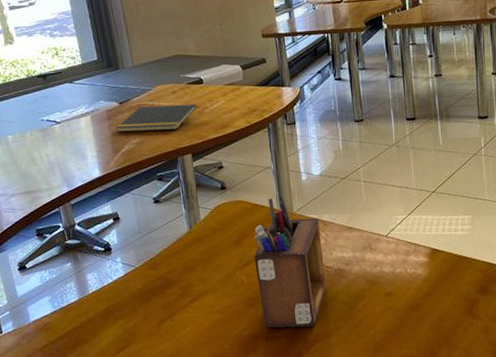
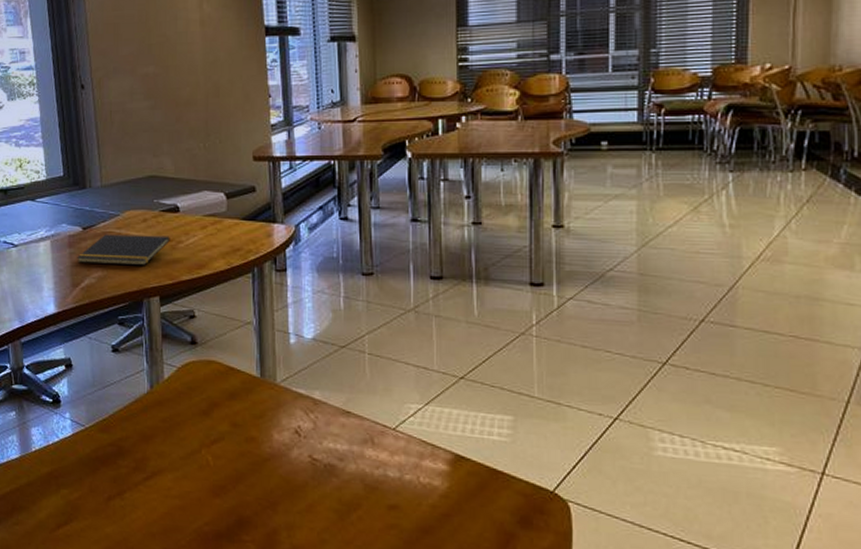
desk organizer: present [253,196,326,328] -> none [223,360,312,535]

